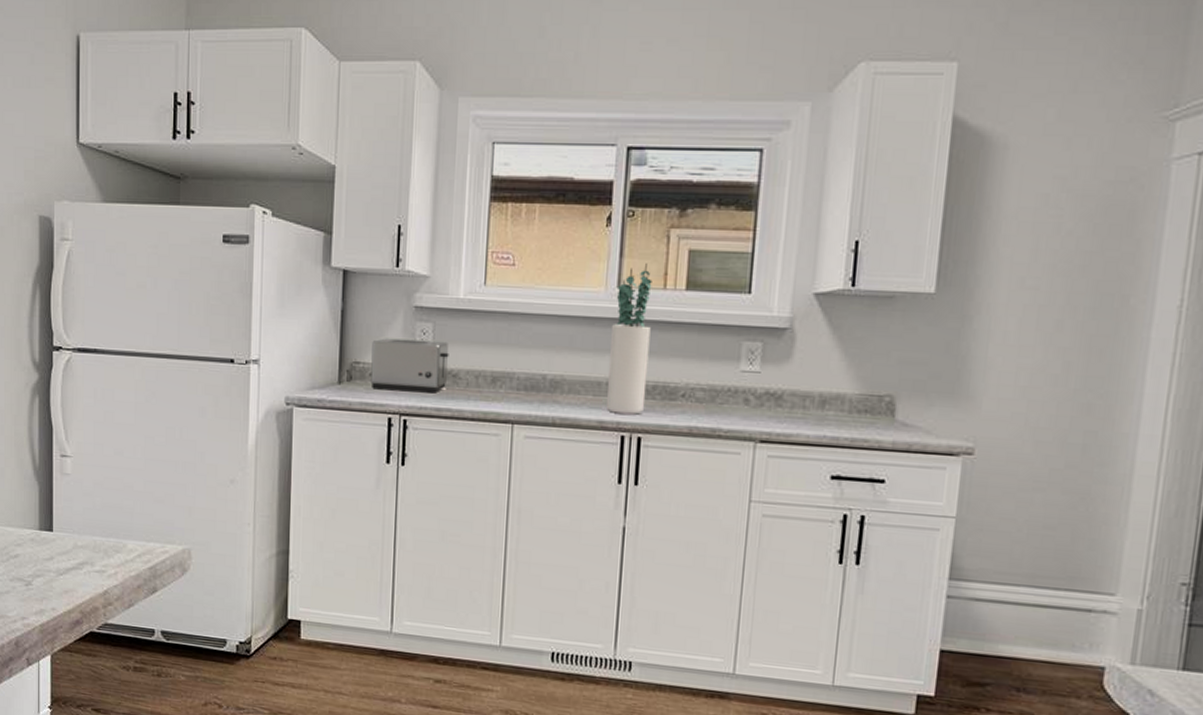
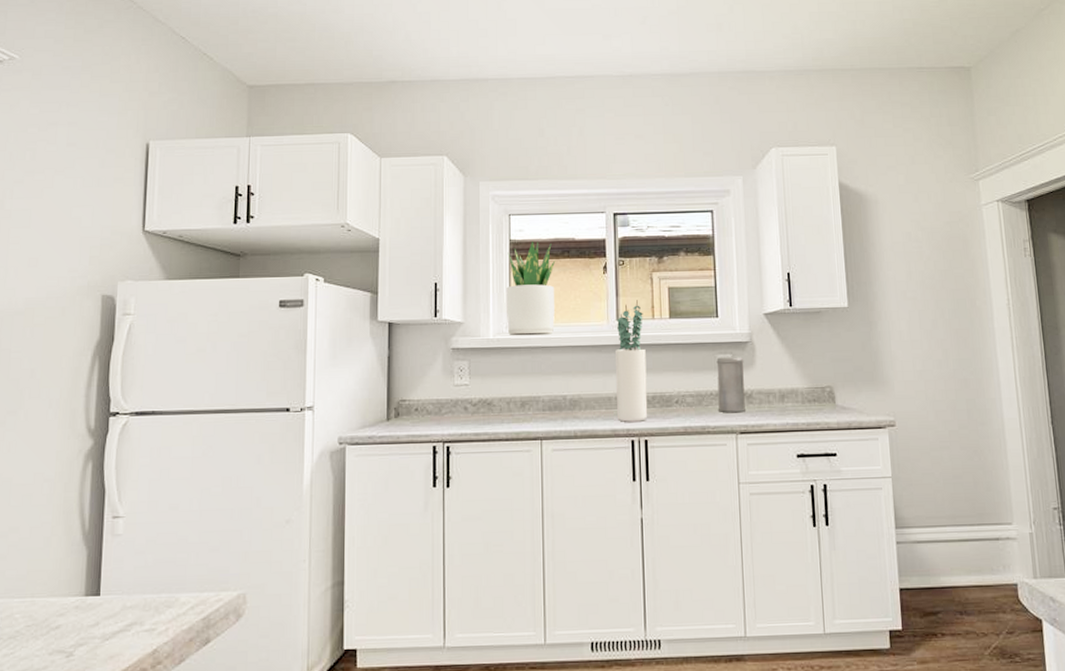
toaster: present [371,338,449,393] -> none [416,375,484,422]
planter: none [481,179,547,300] -> present [506,241,556,336]
canister: none [734,345,778,417] -> present [716,357,747,413]

